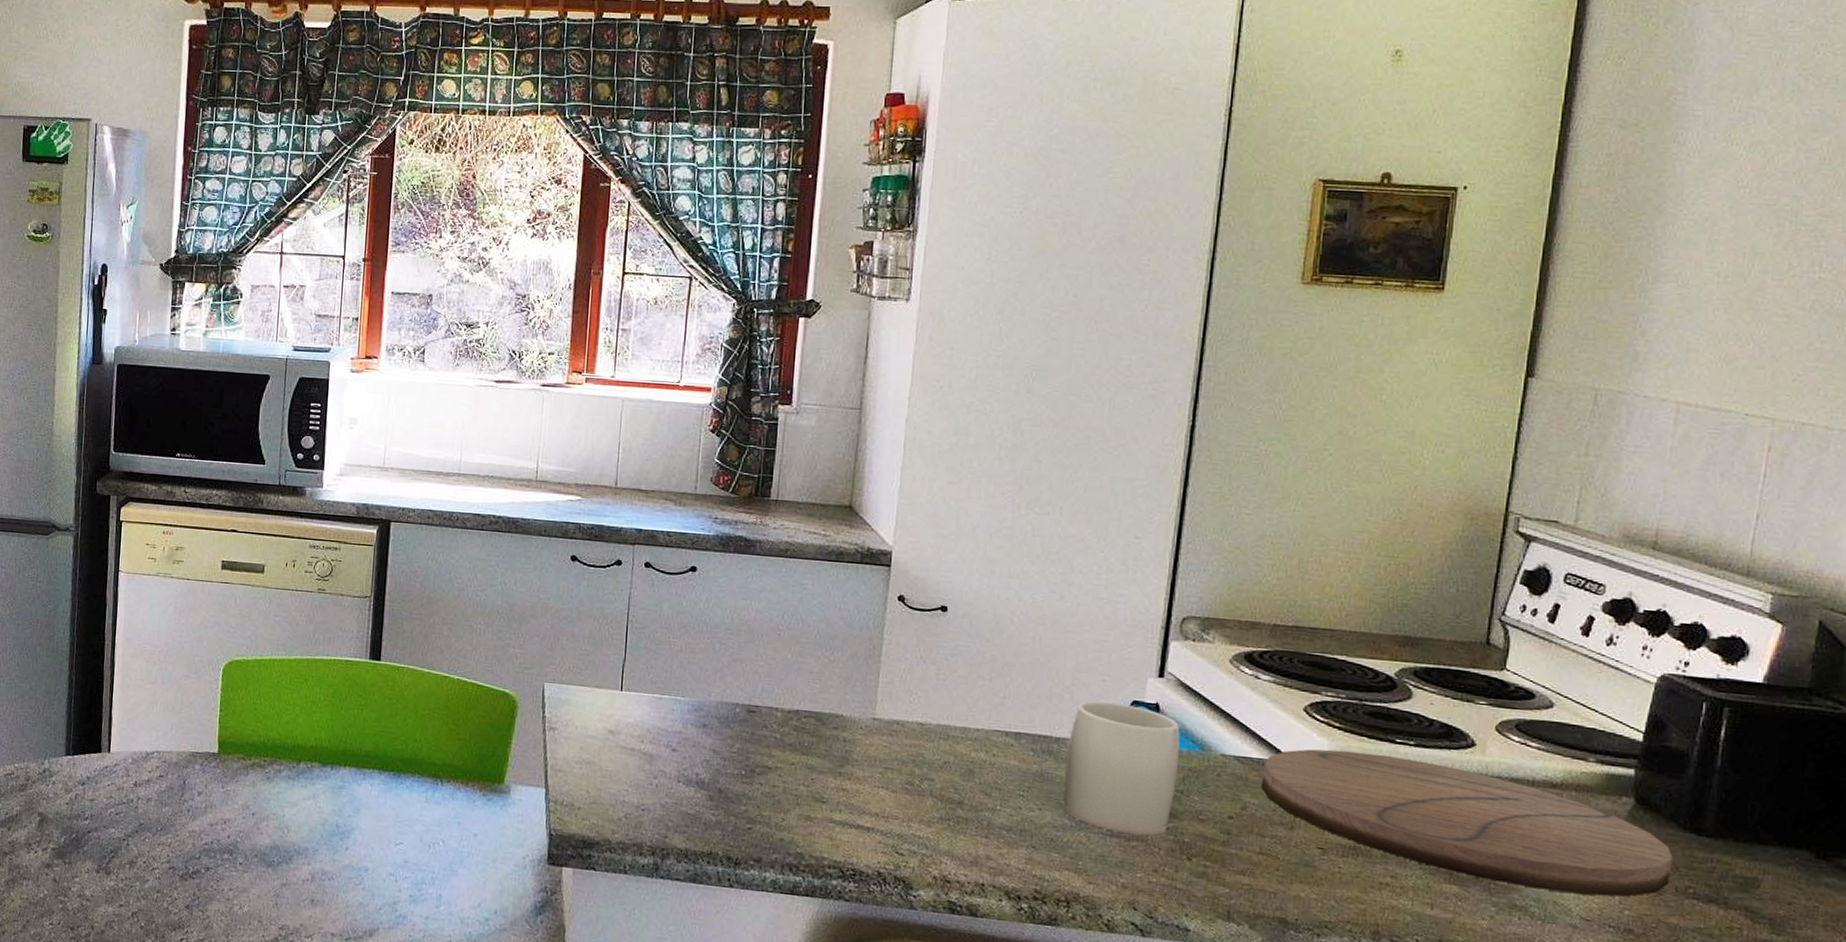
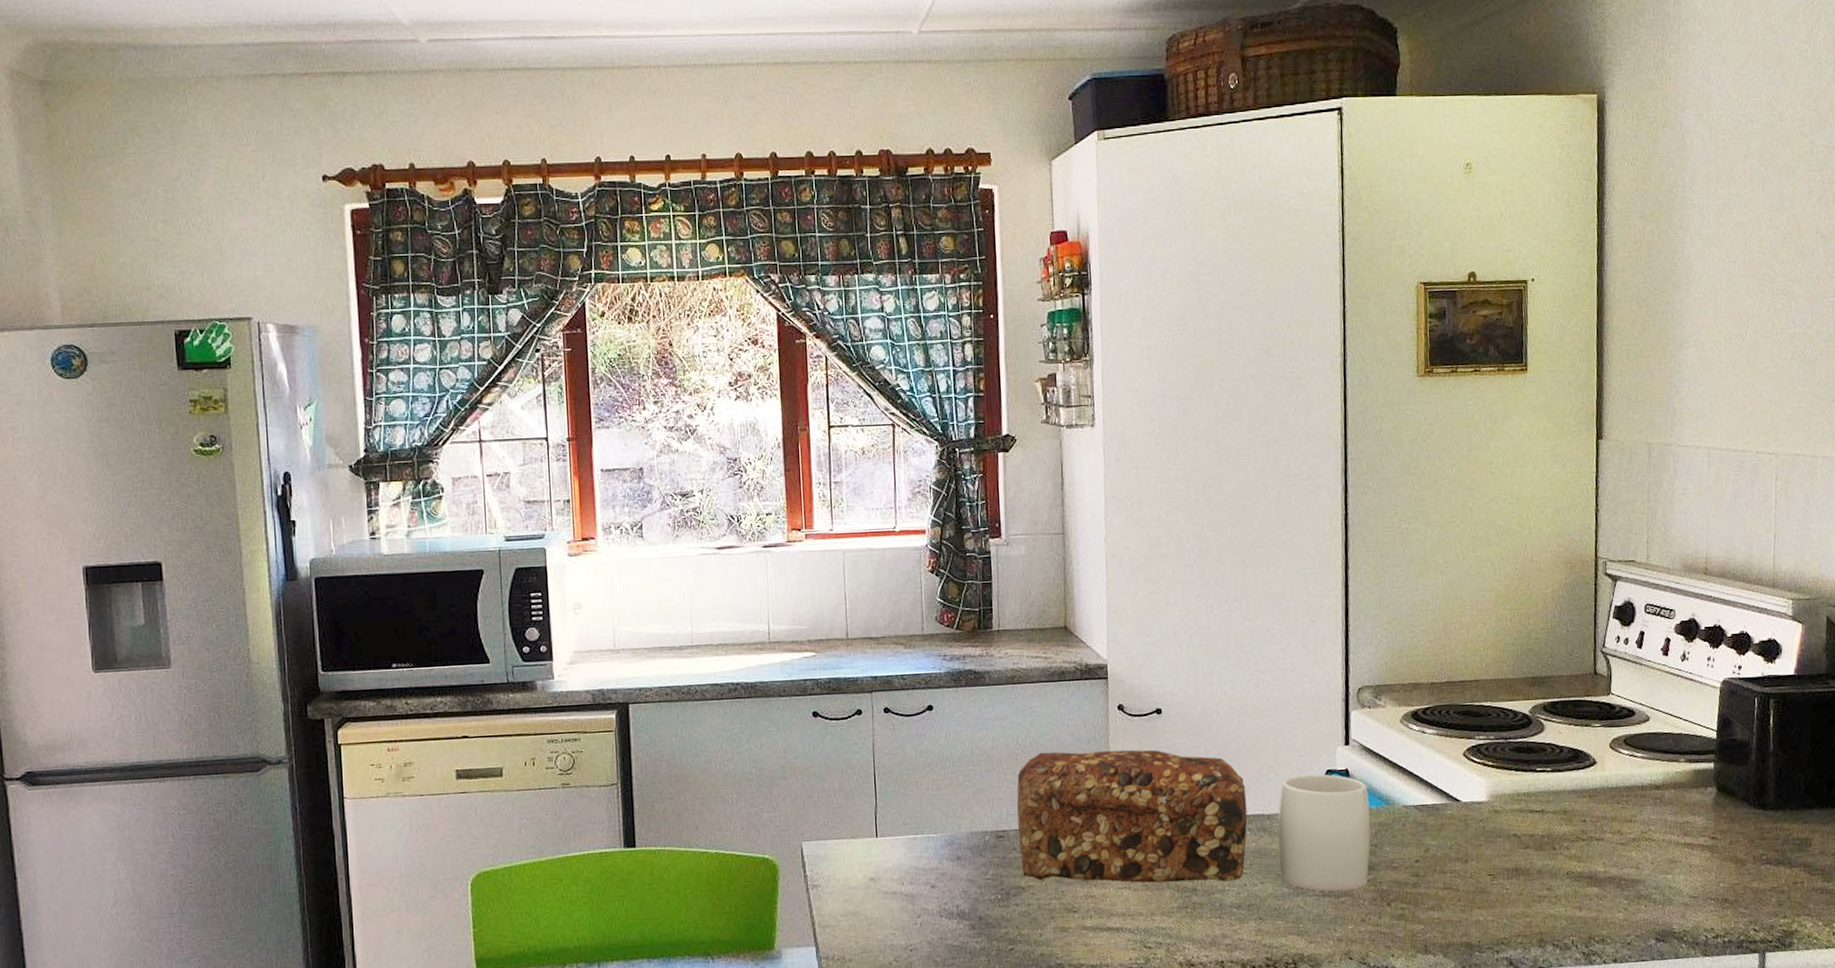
bread loaf: none [771,632,1034,802] -> present [1017,749,1248,883]
cutting board: present [1262,749,1673,897] -> none [1437,783,1749,879]

